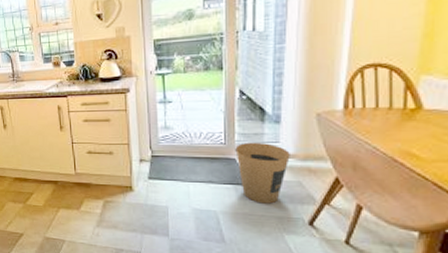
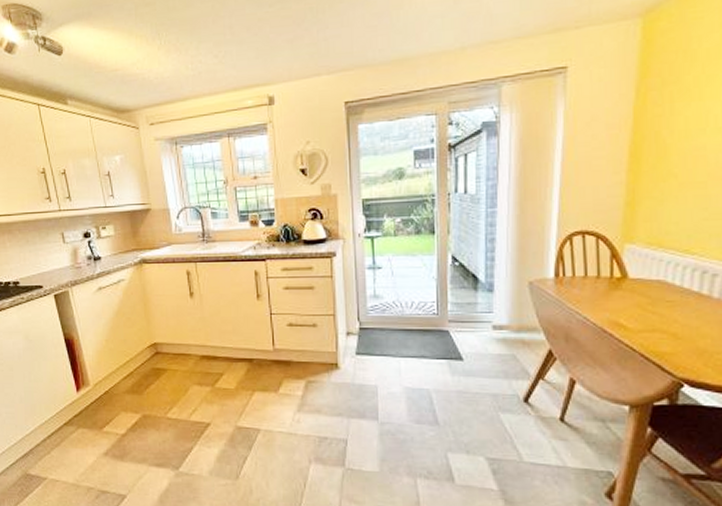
trash can: present [235,142,290,204] -> none [448,312,504,380]

